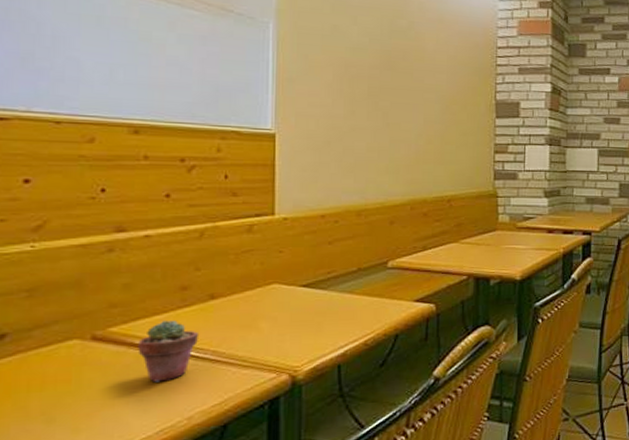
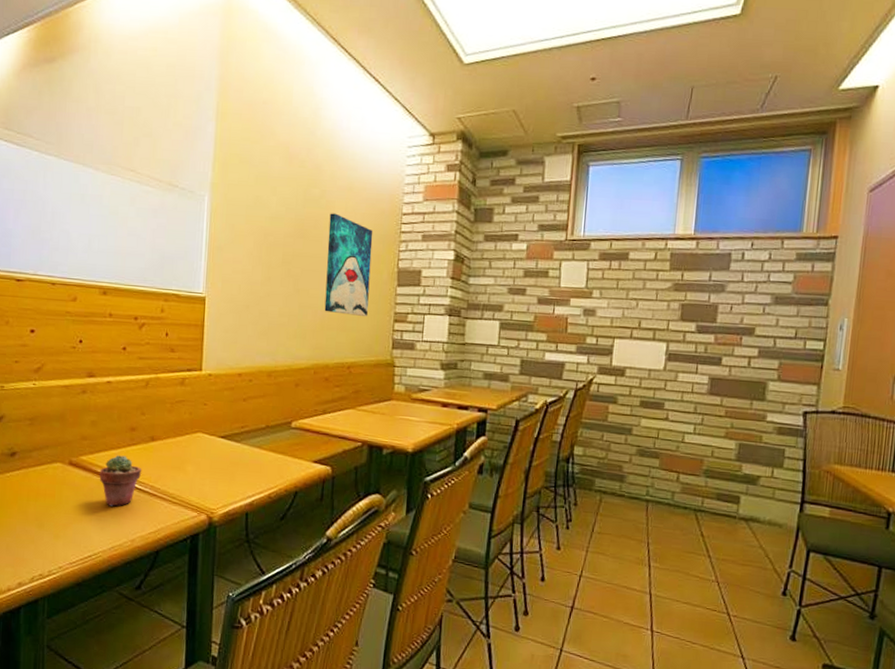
wall art: none [419,45,468,149] -> present [324,213,373,316]

